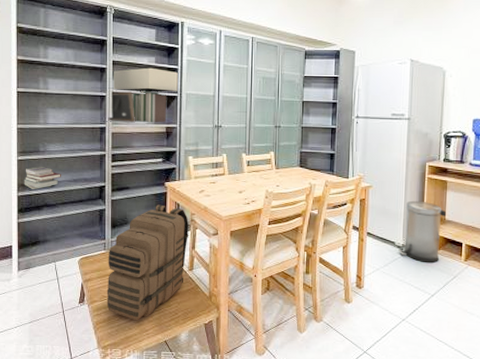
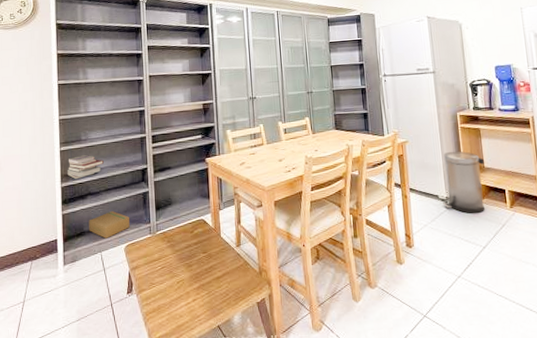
box: none [44,223,84,250] -> present [89,210,130,239]
backpack: present [106,204,189,320] -> none [154,181,233,306]
picture frame: present [108,91,135,123] -> none [146,73,173,104]
decorative box: present [114,67,178,92] -> none [149,48,211,74]
books: present [132,90,167,123] -> none [168,70,202,102]

